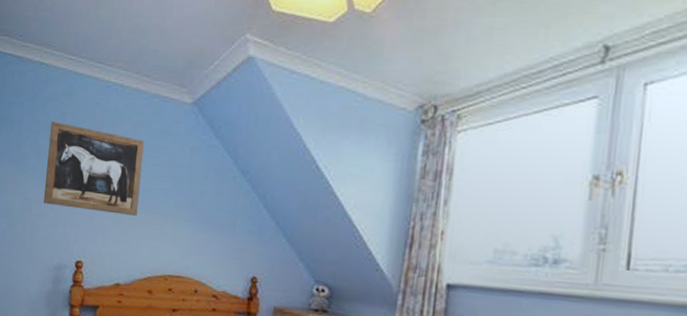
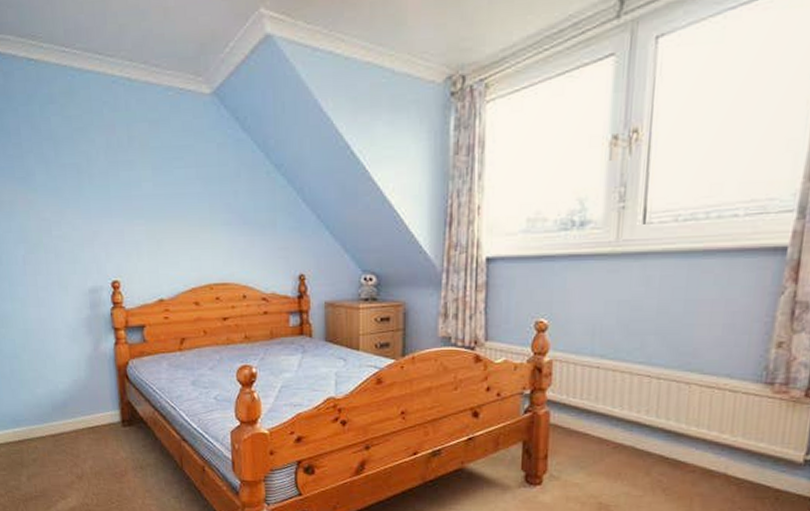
wall art: present [43,121,144,216] -> none [54,128,170,226]

